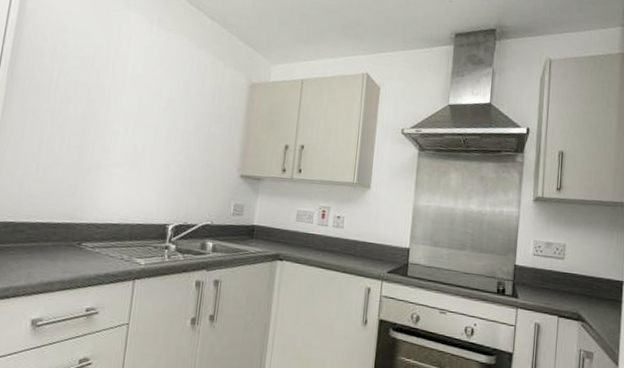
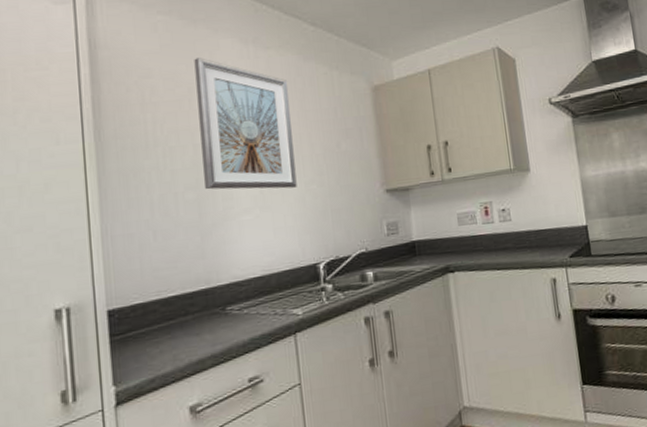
picture frame: none [89,25,179,155] -> present [194,58,297,190]

